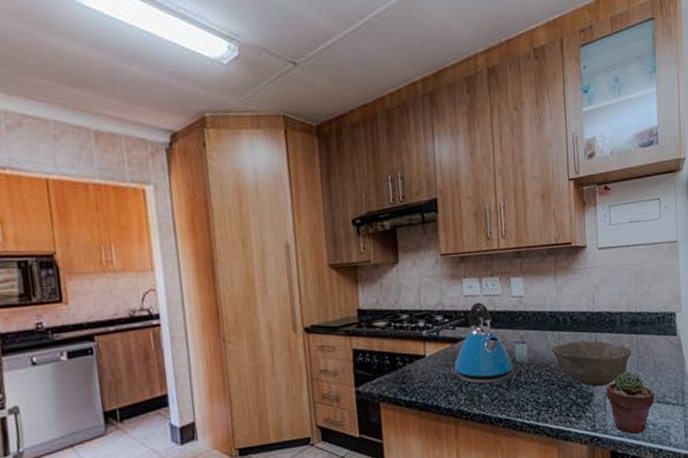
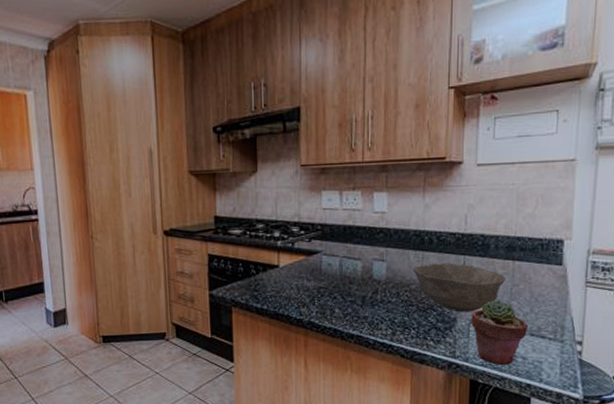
kettle: present [454,302,513,384] -> none [307,216,369,299]

